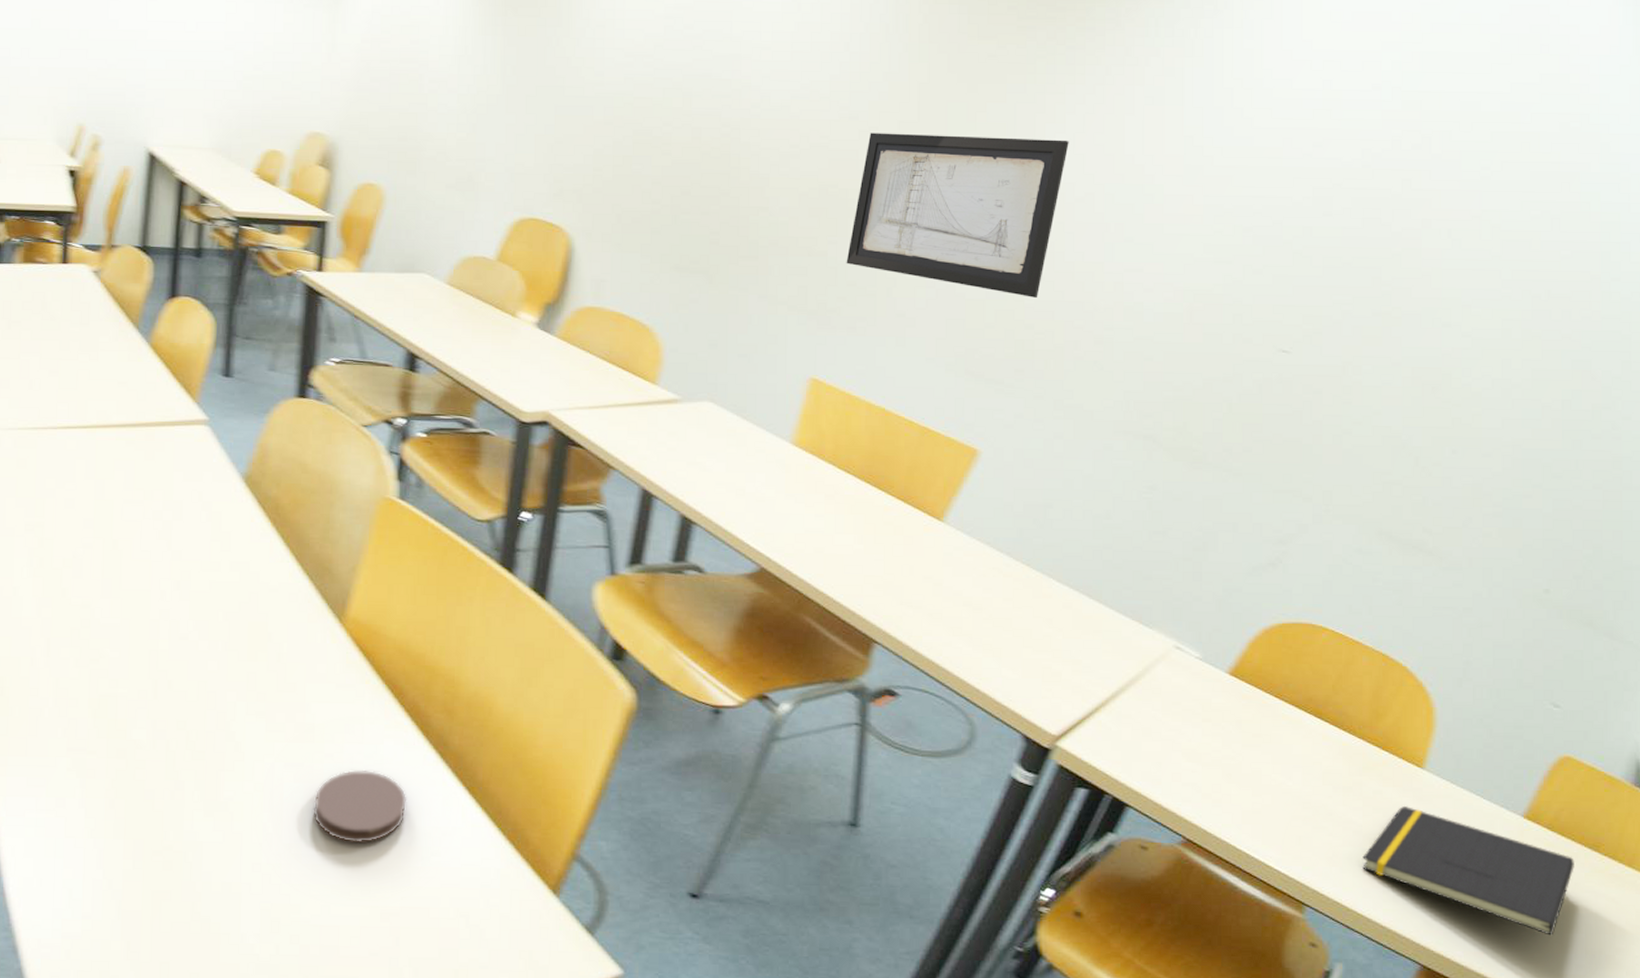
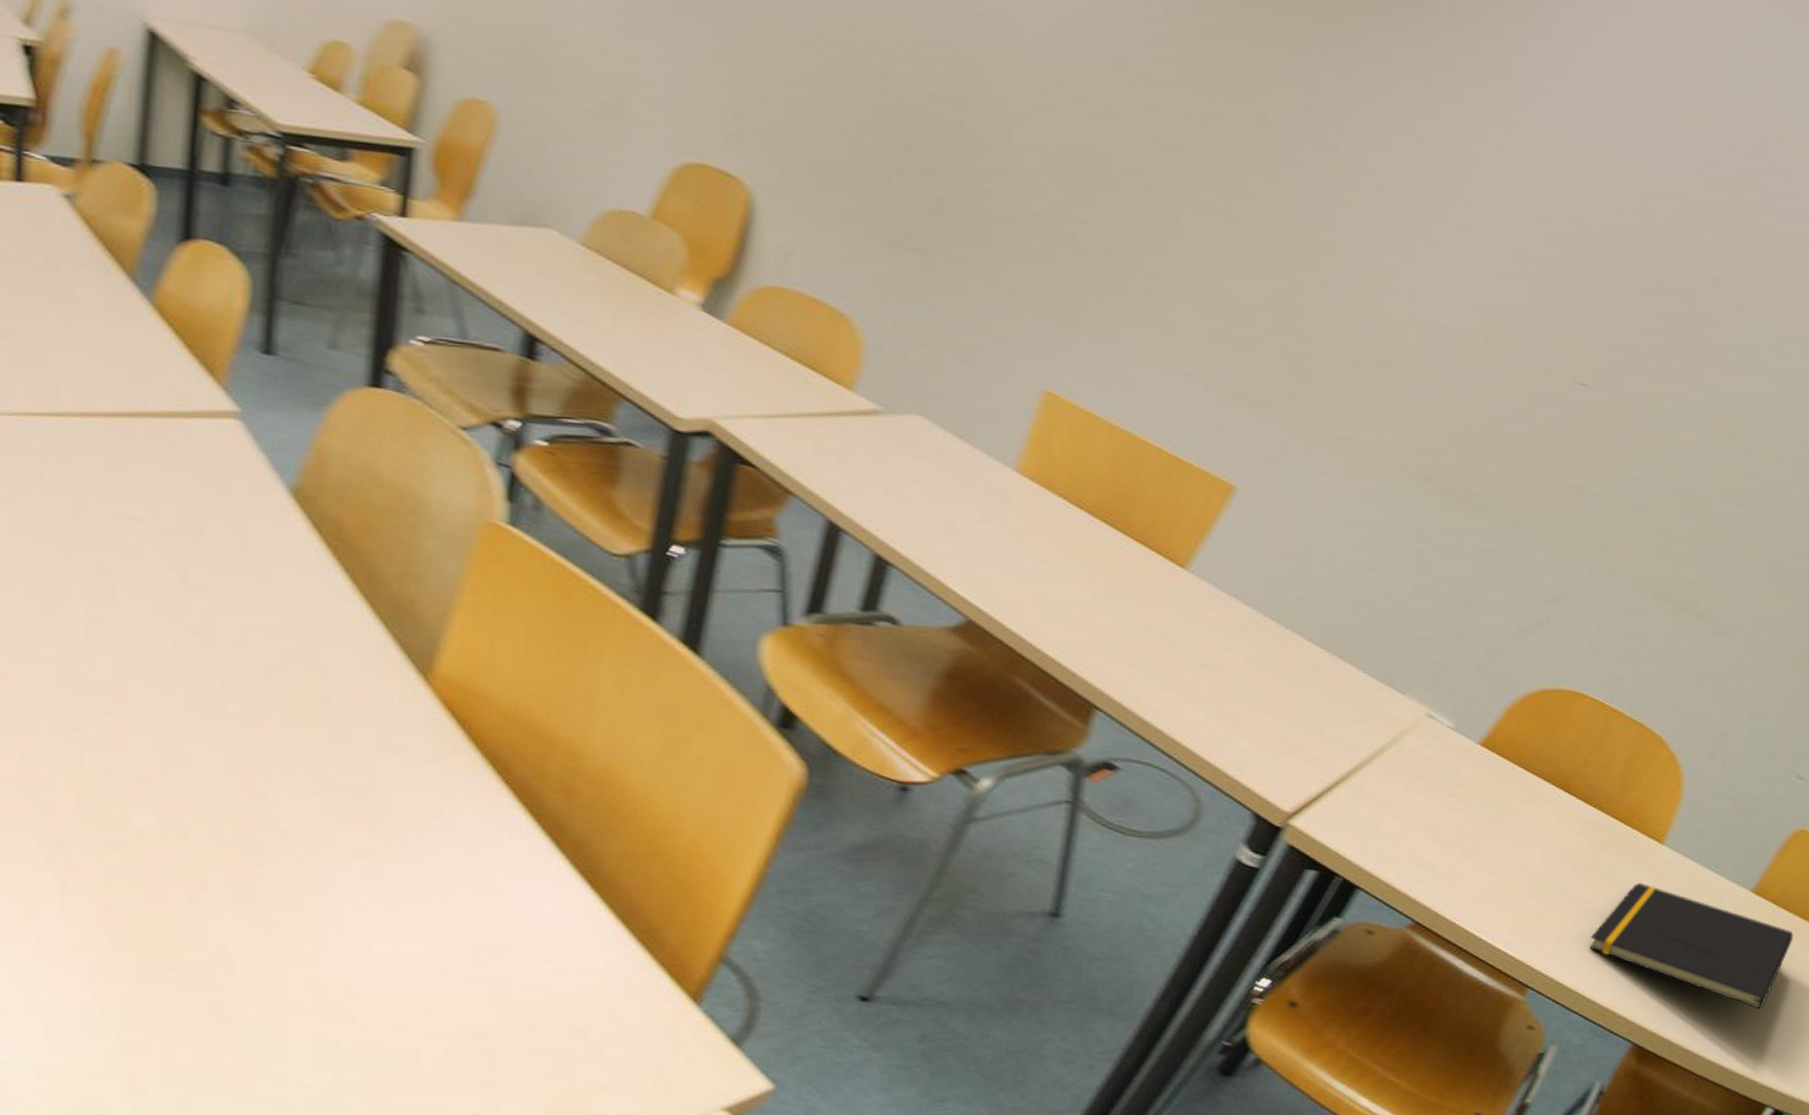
coaster: present [313,770,407,844] -> none [385,863,511,951]
wall art: present [846,133,1069,298] -> none [1098,84,1376,306]

